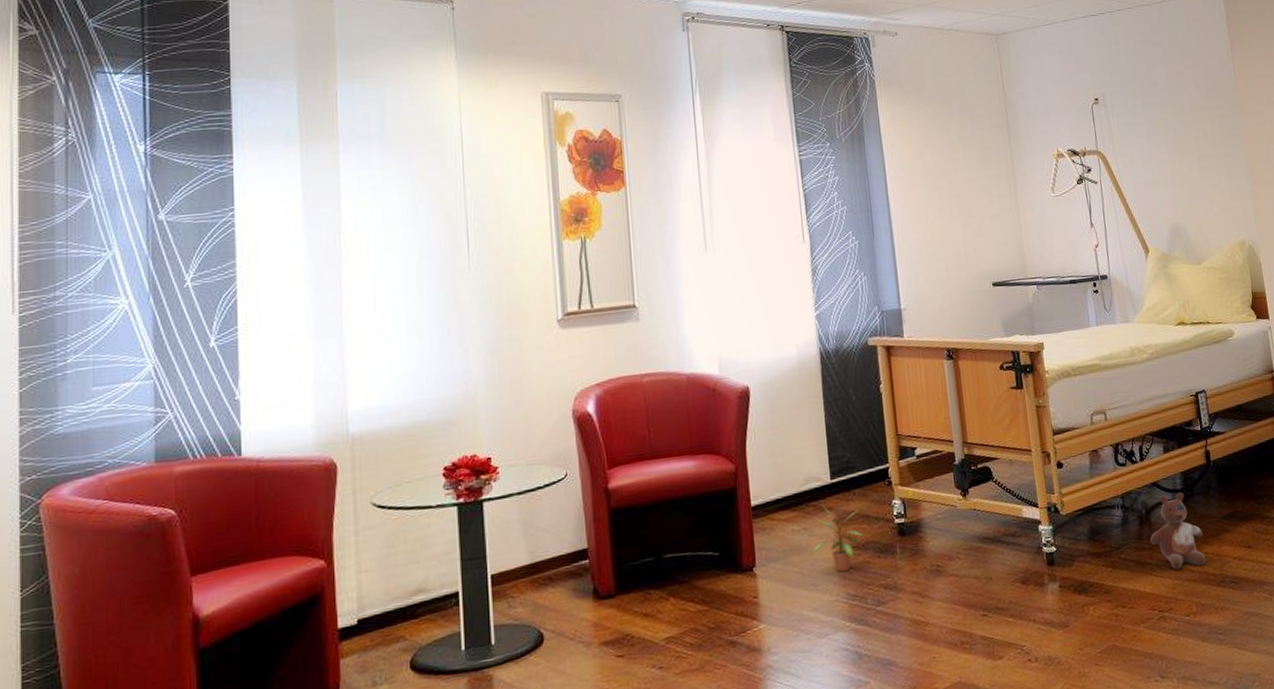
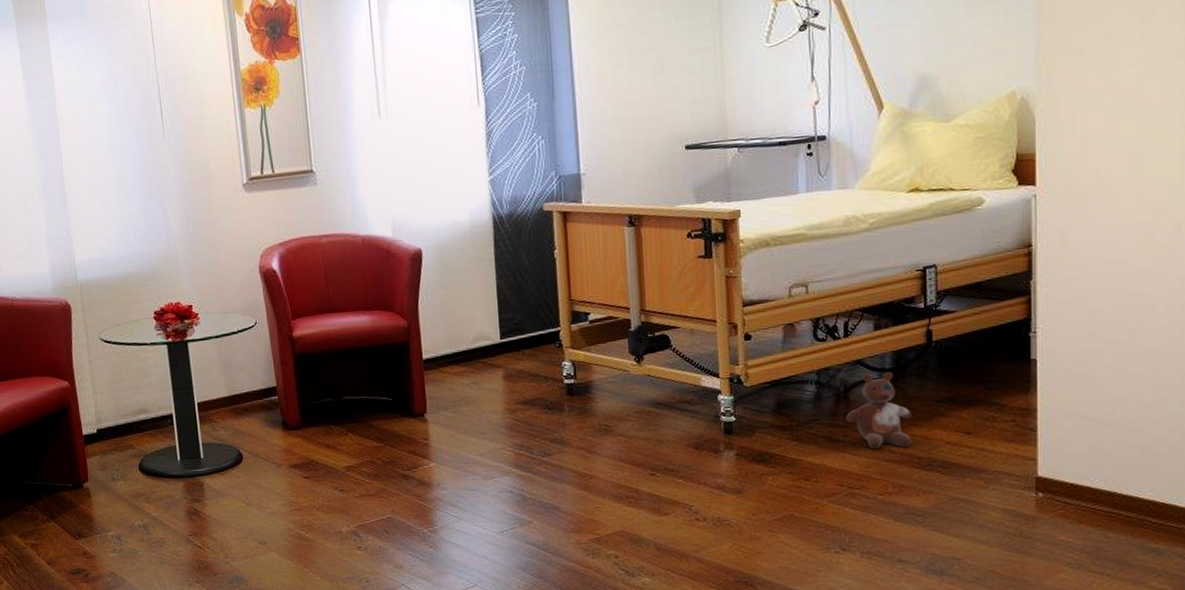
potted plant: present [810,504,864,572] -> none [479,361,533,424]

